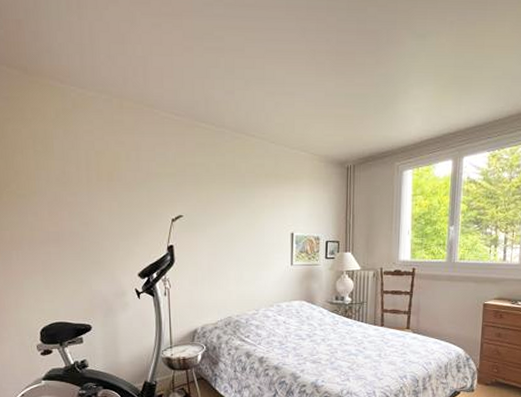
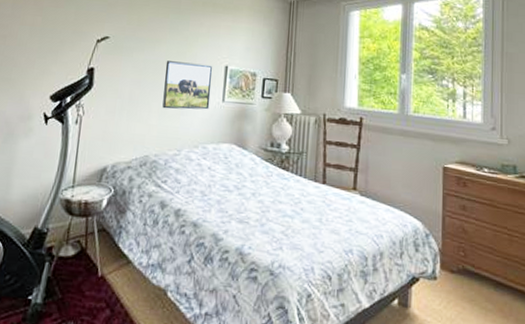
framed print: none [237,233,280,276] -> present [162,61,212,110]

